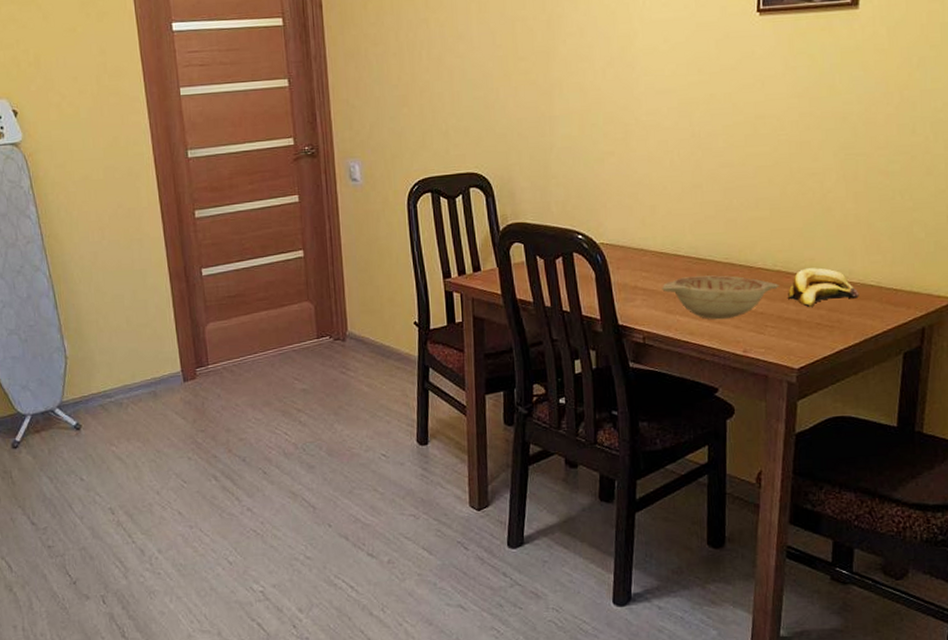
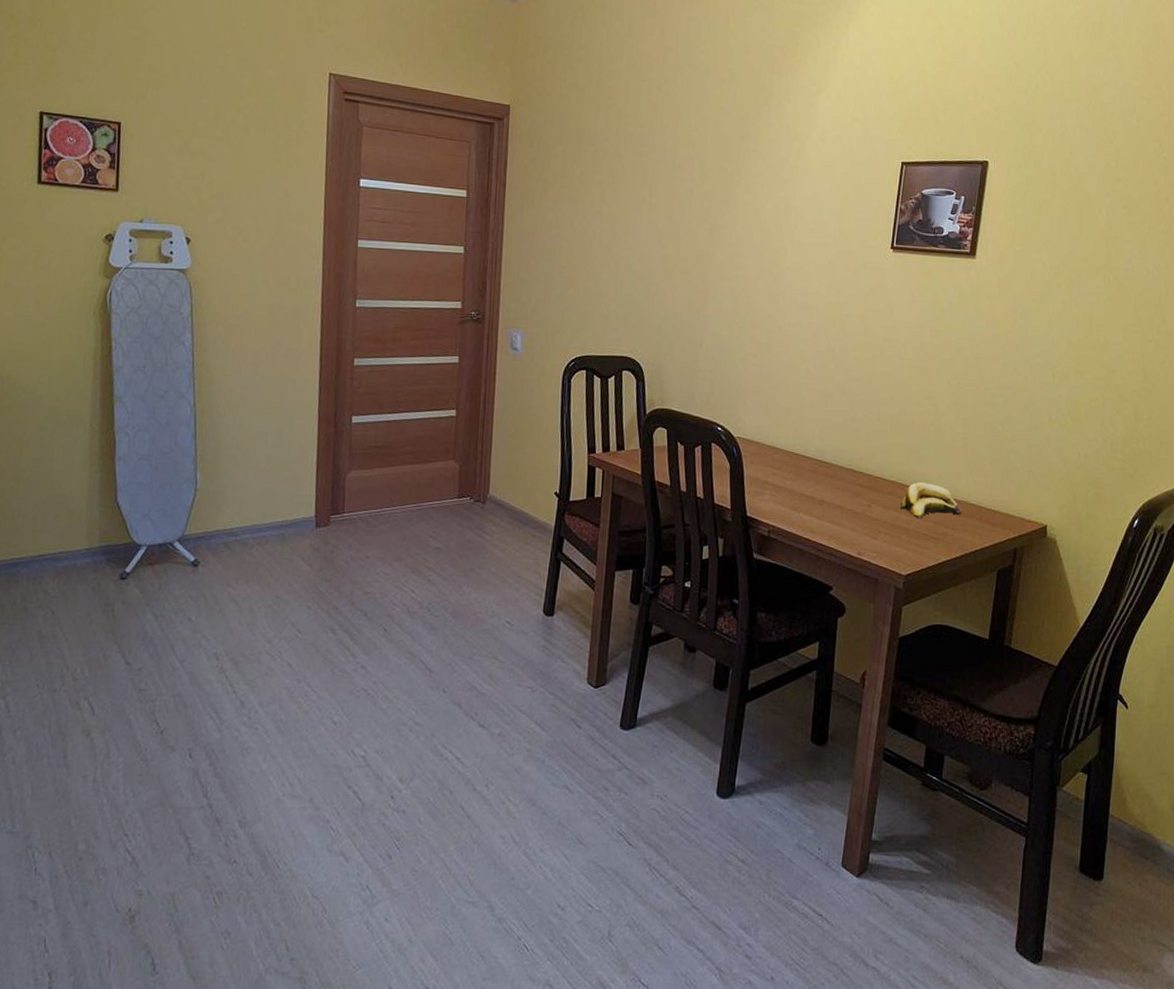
decorative bowl: present [662,275,779,320] -> none [789,477,894,522]

